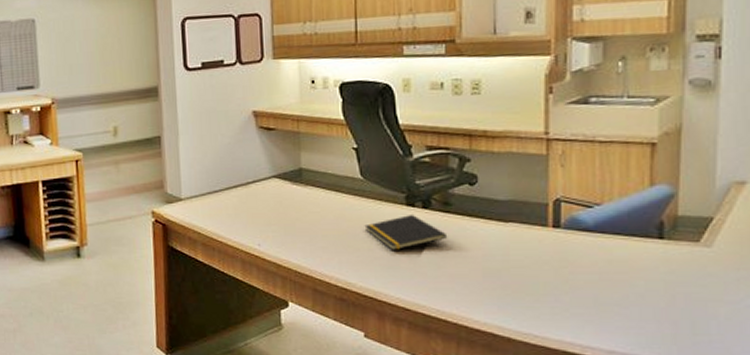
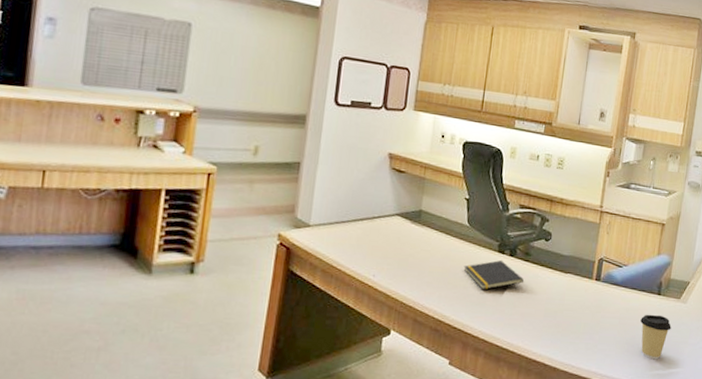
coffee cup: none [634,265,689,325] -> present [640,314,671,360]

